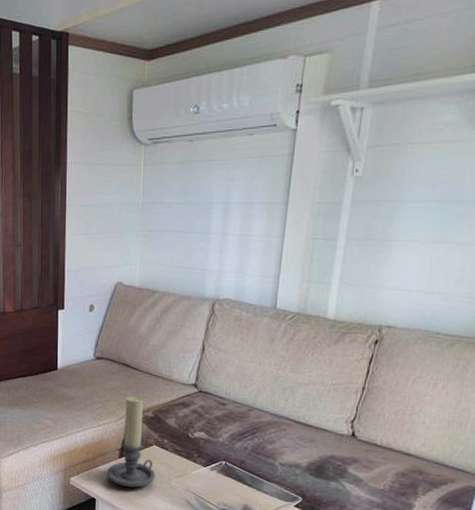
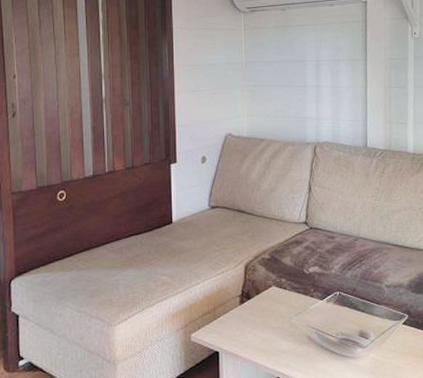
candle holder: present [107,395,155,488] -> none [229,239,276,334]

